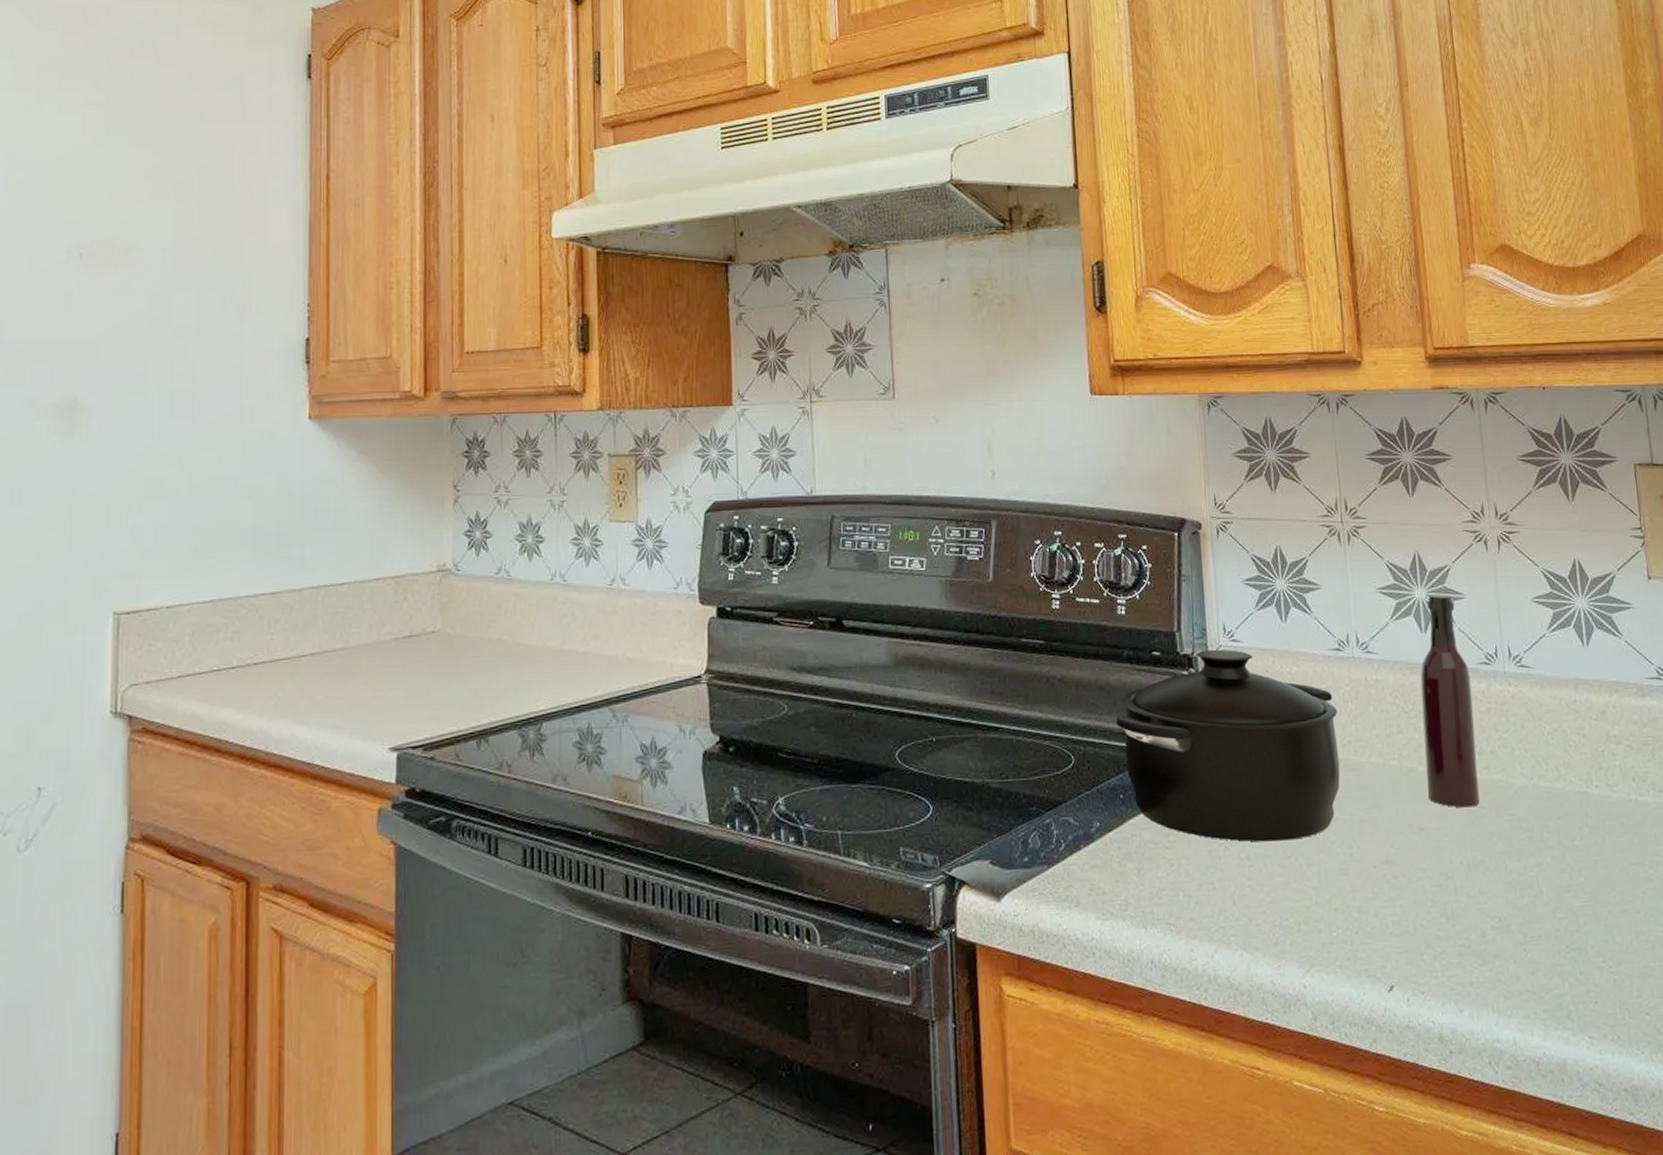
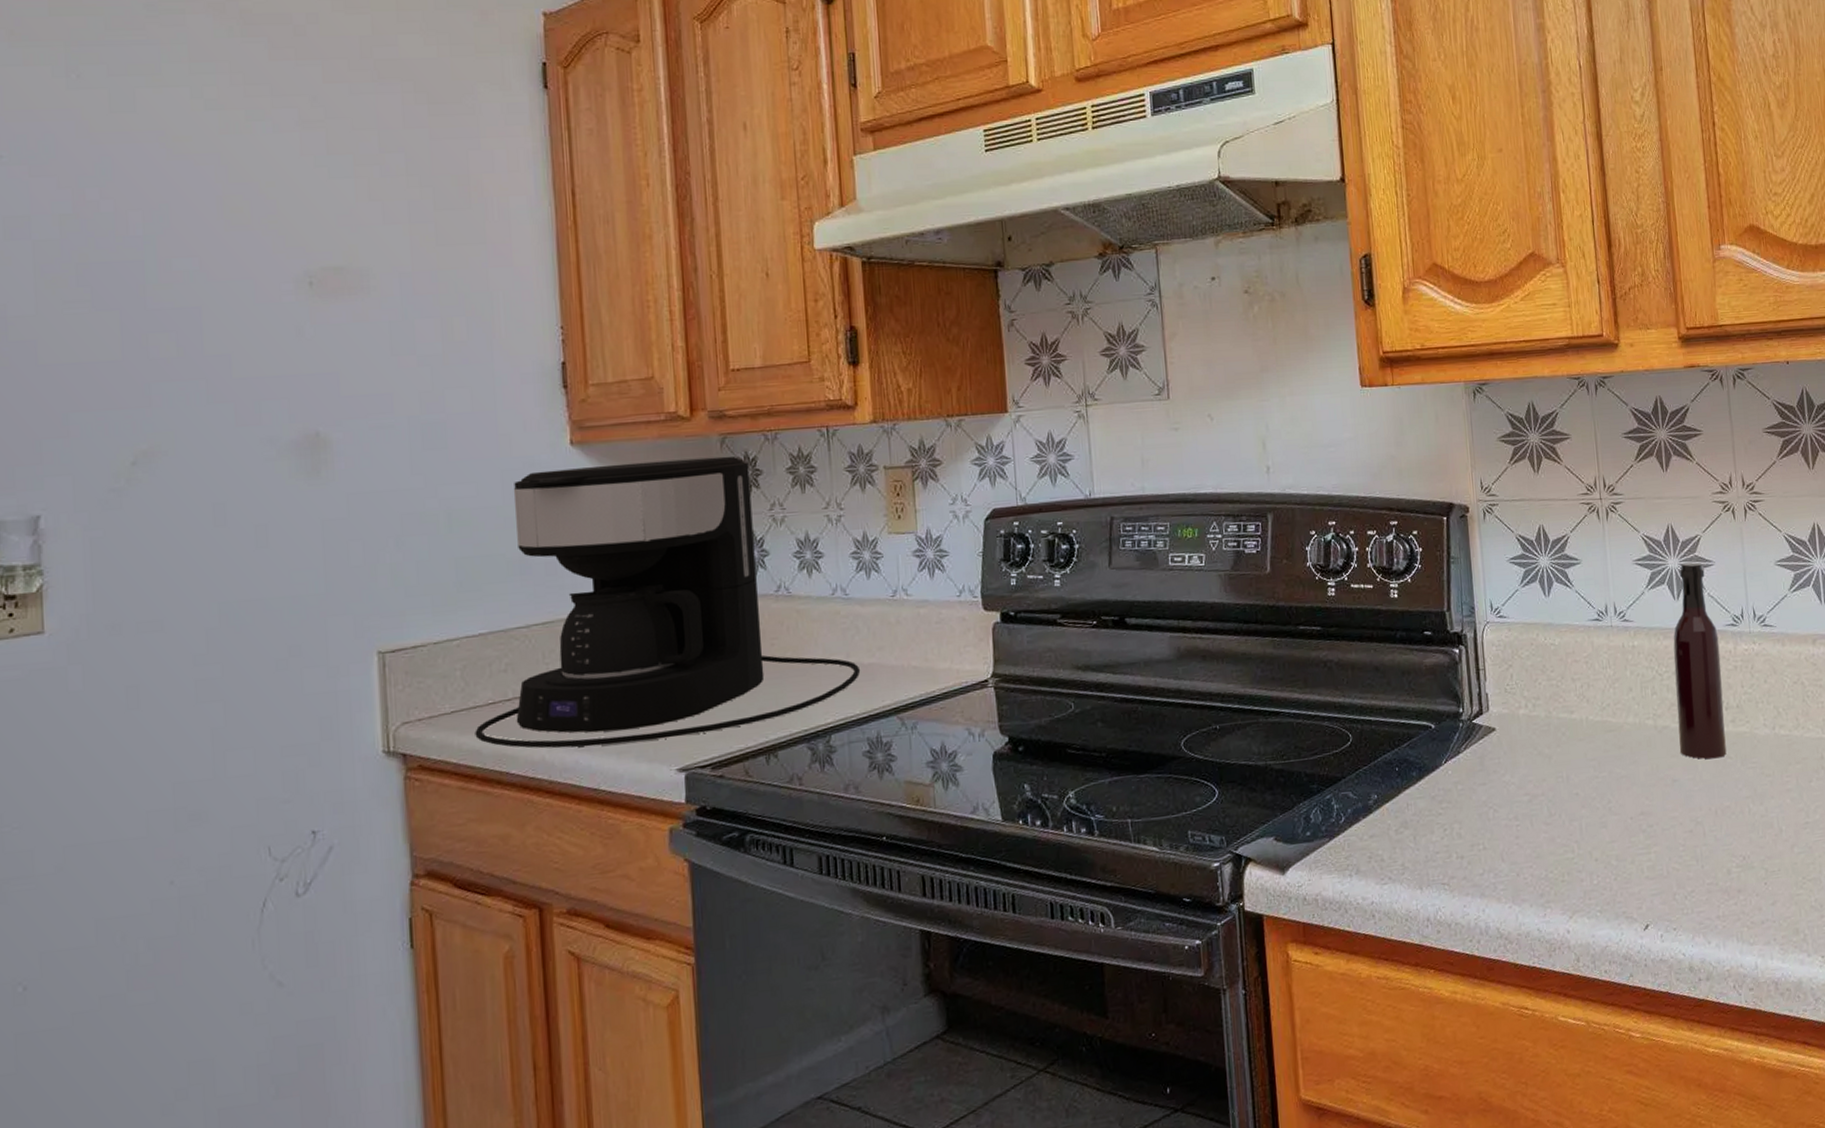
coffee maker: none [198,436,575,720] -> present [475,456,861,749]
saucepan: present [1116,649,1340,842] -> none [1390,625,1600,804]

